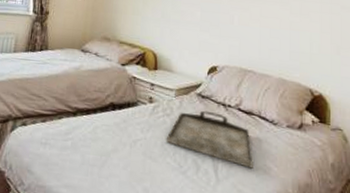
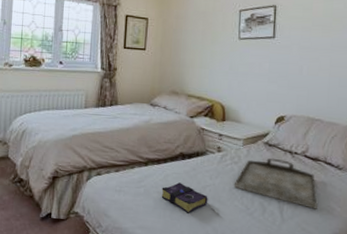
book: none [89,135,139,171] -> present [161,182,208,213]

